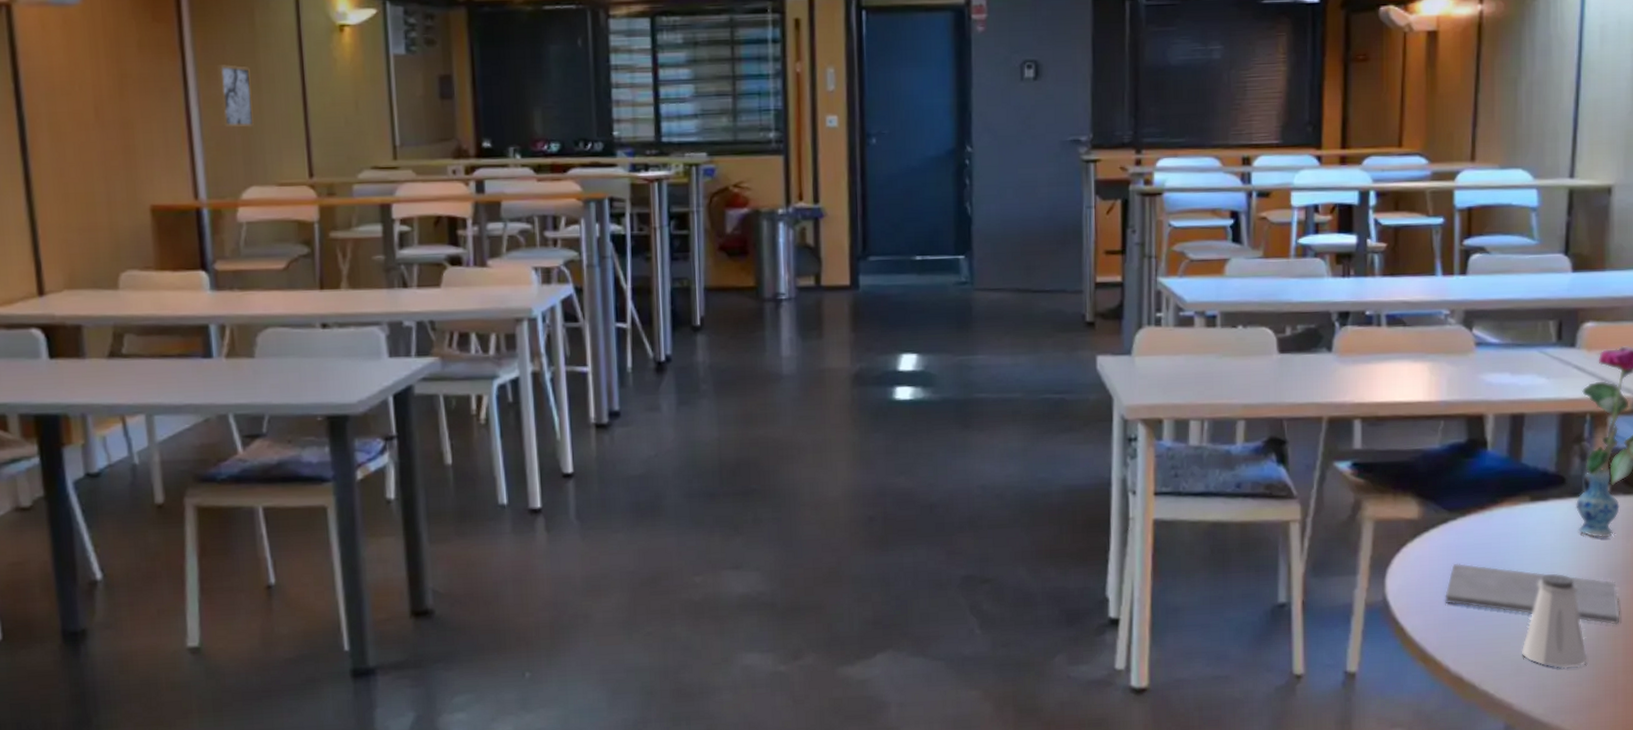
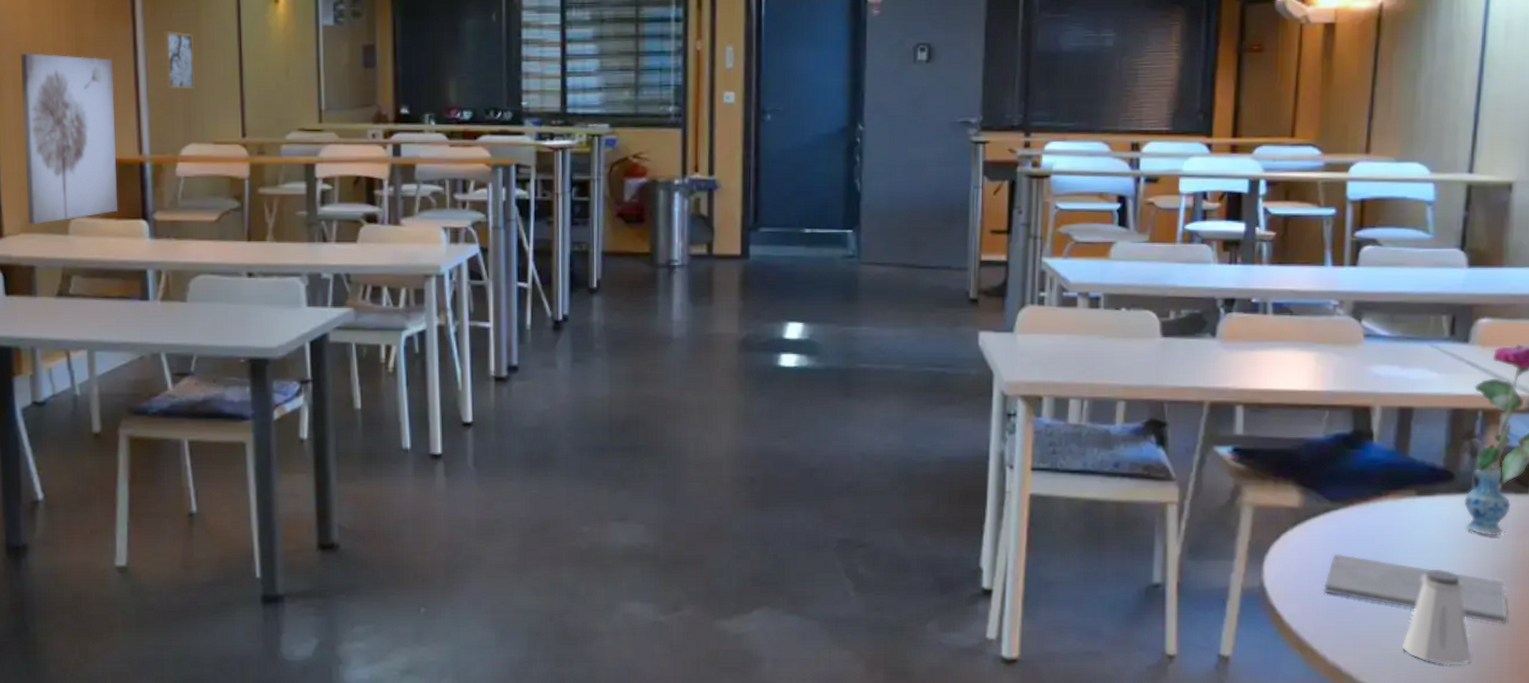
wall art: none [55,91,173,280] -> present [21,52,117,224]

